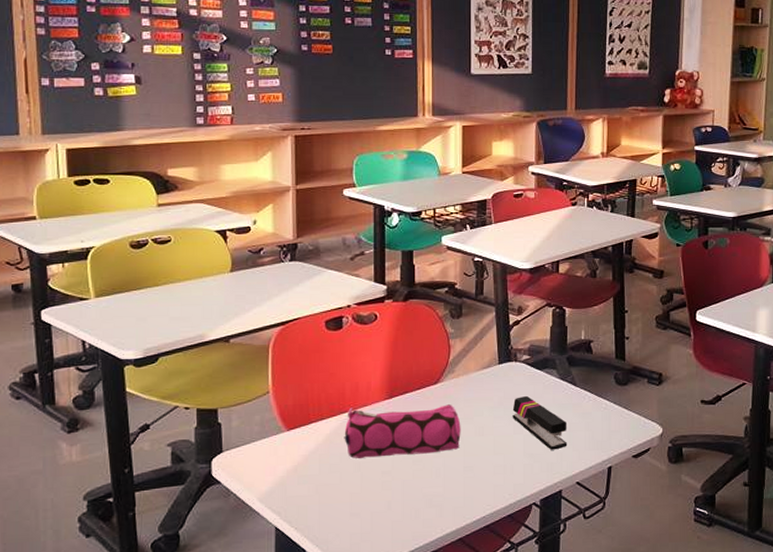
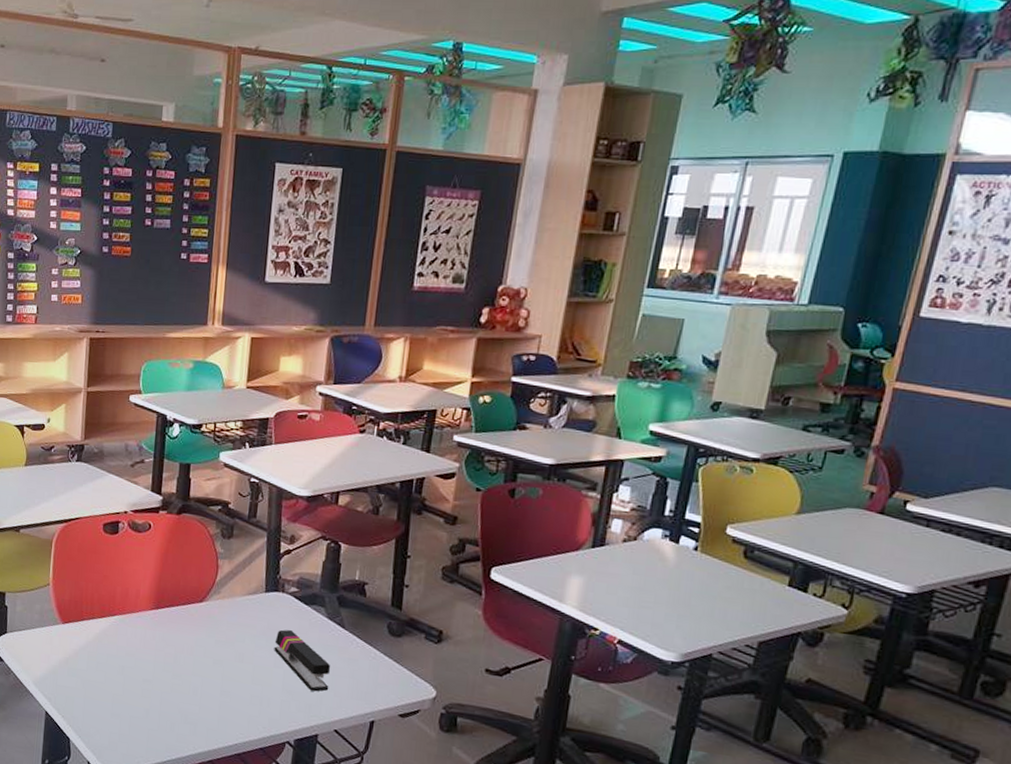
pencil case: present [344,404,461,459] -> none [111,611,222,672]

